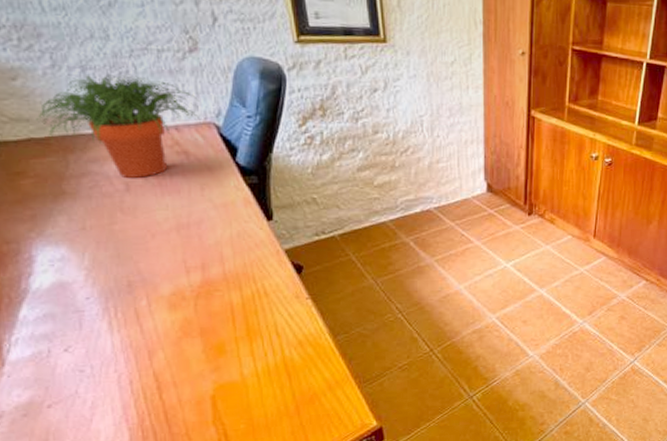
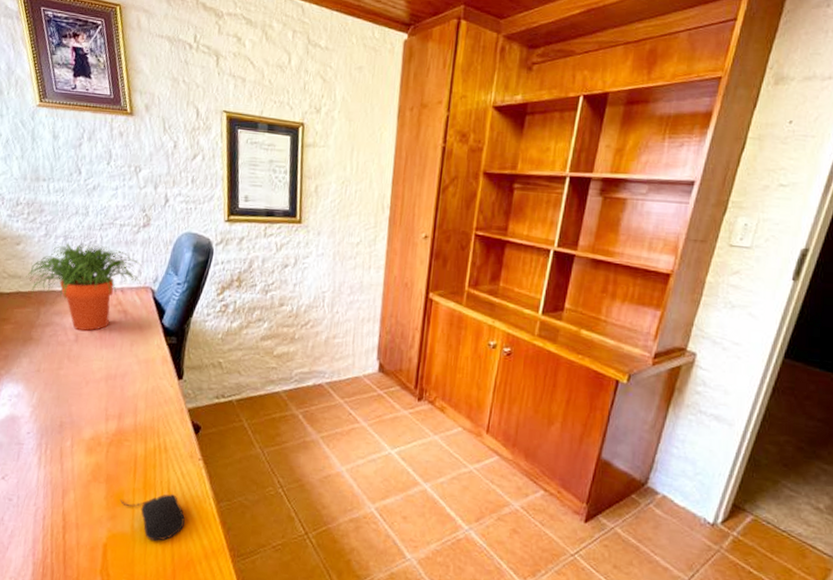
computer mouse: none [221,336,301,383] -> present [119,494,185,542]

